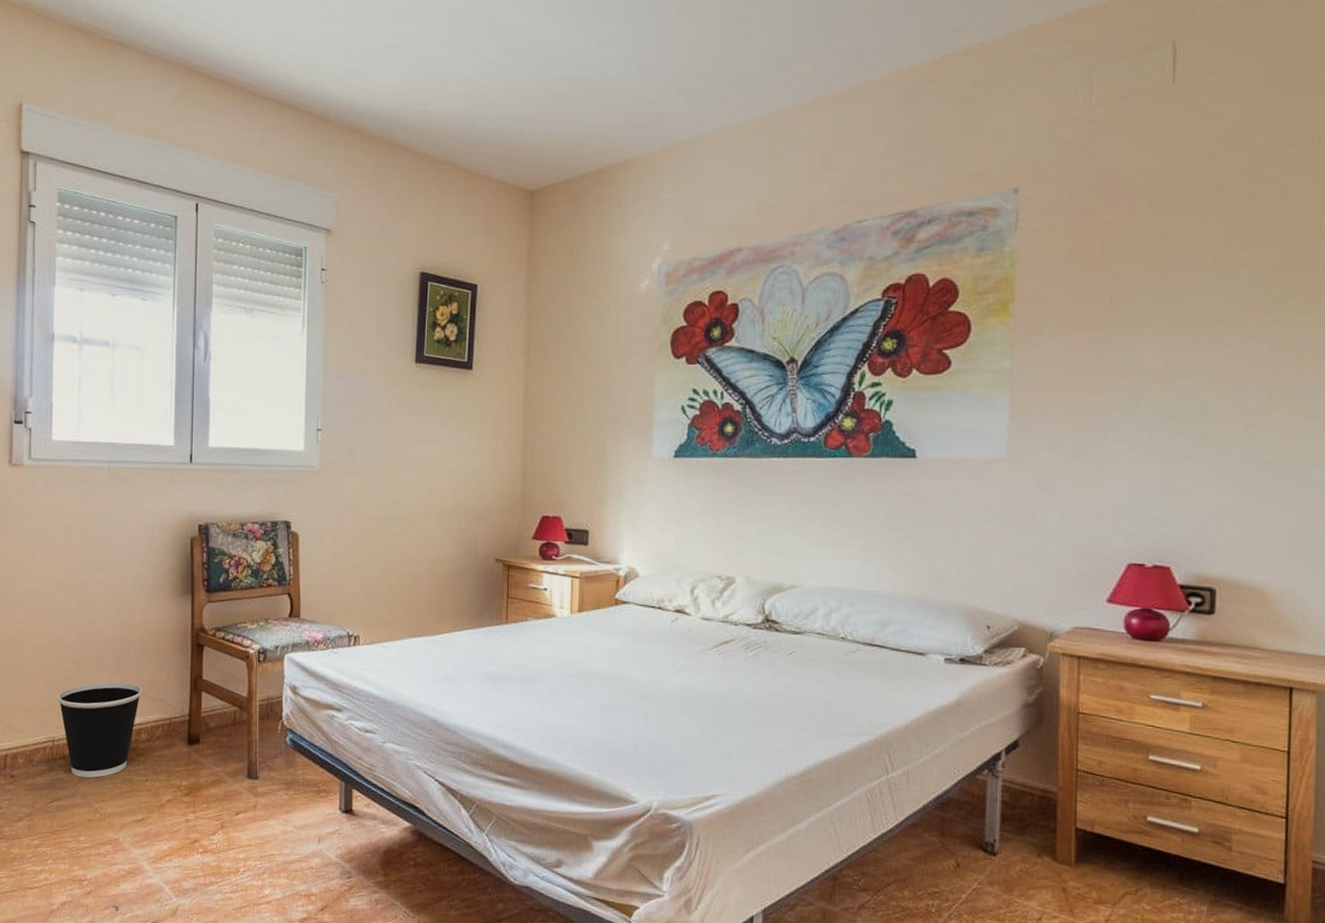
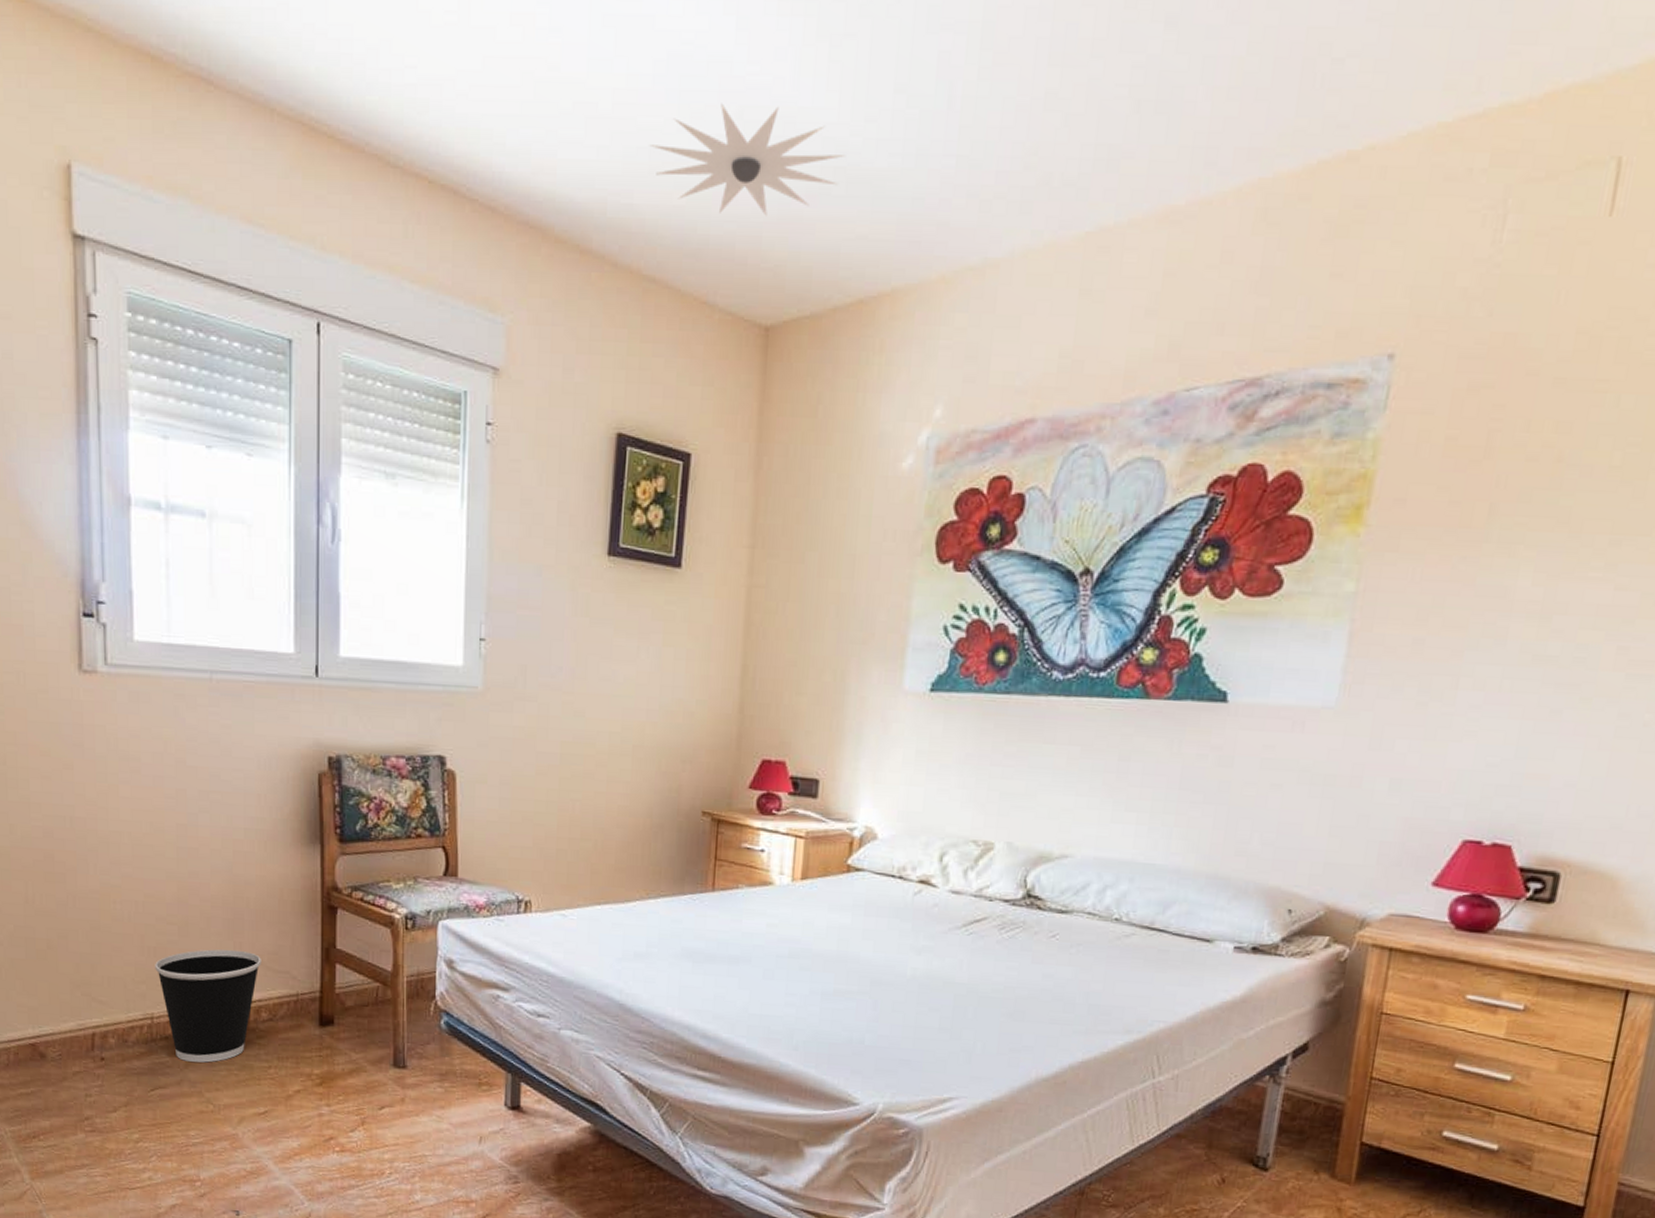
ceiling light: none [439,39,584,114] -> present [649,103,845,216]

